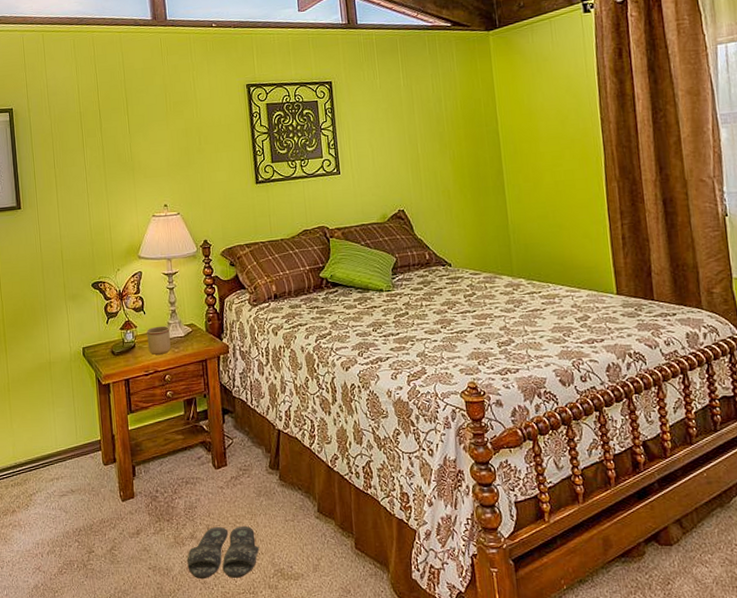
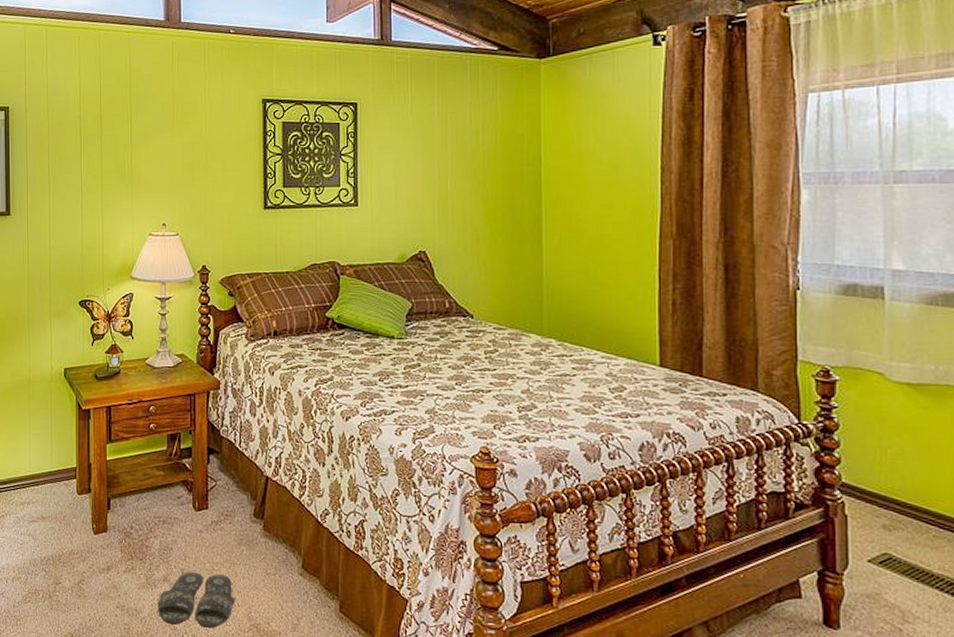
mug: present [147,326,171,355] -> none [133,353,158,383]

